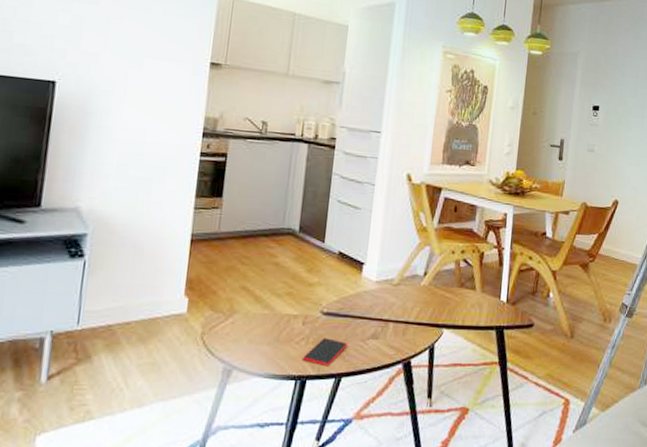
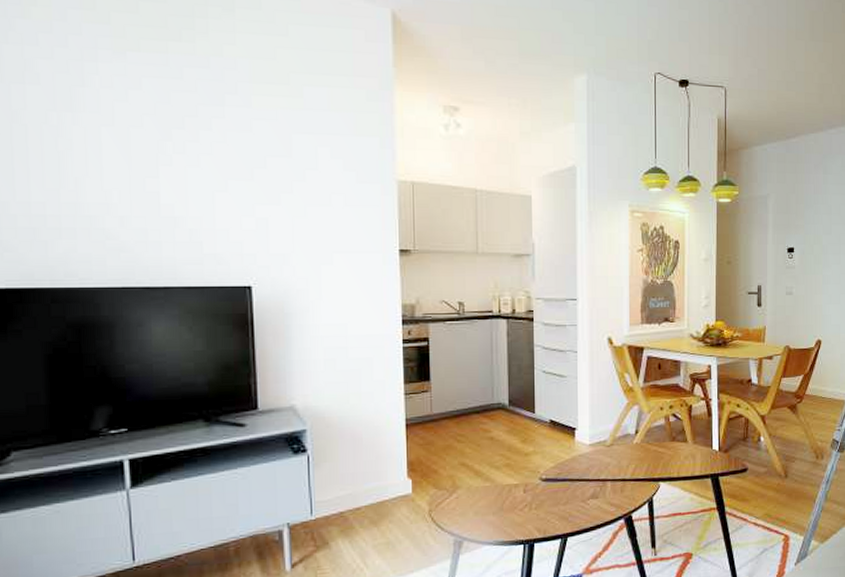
smartphone: present [302,338,348,367] -> none [527,502,570,529]

